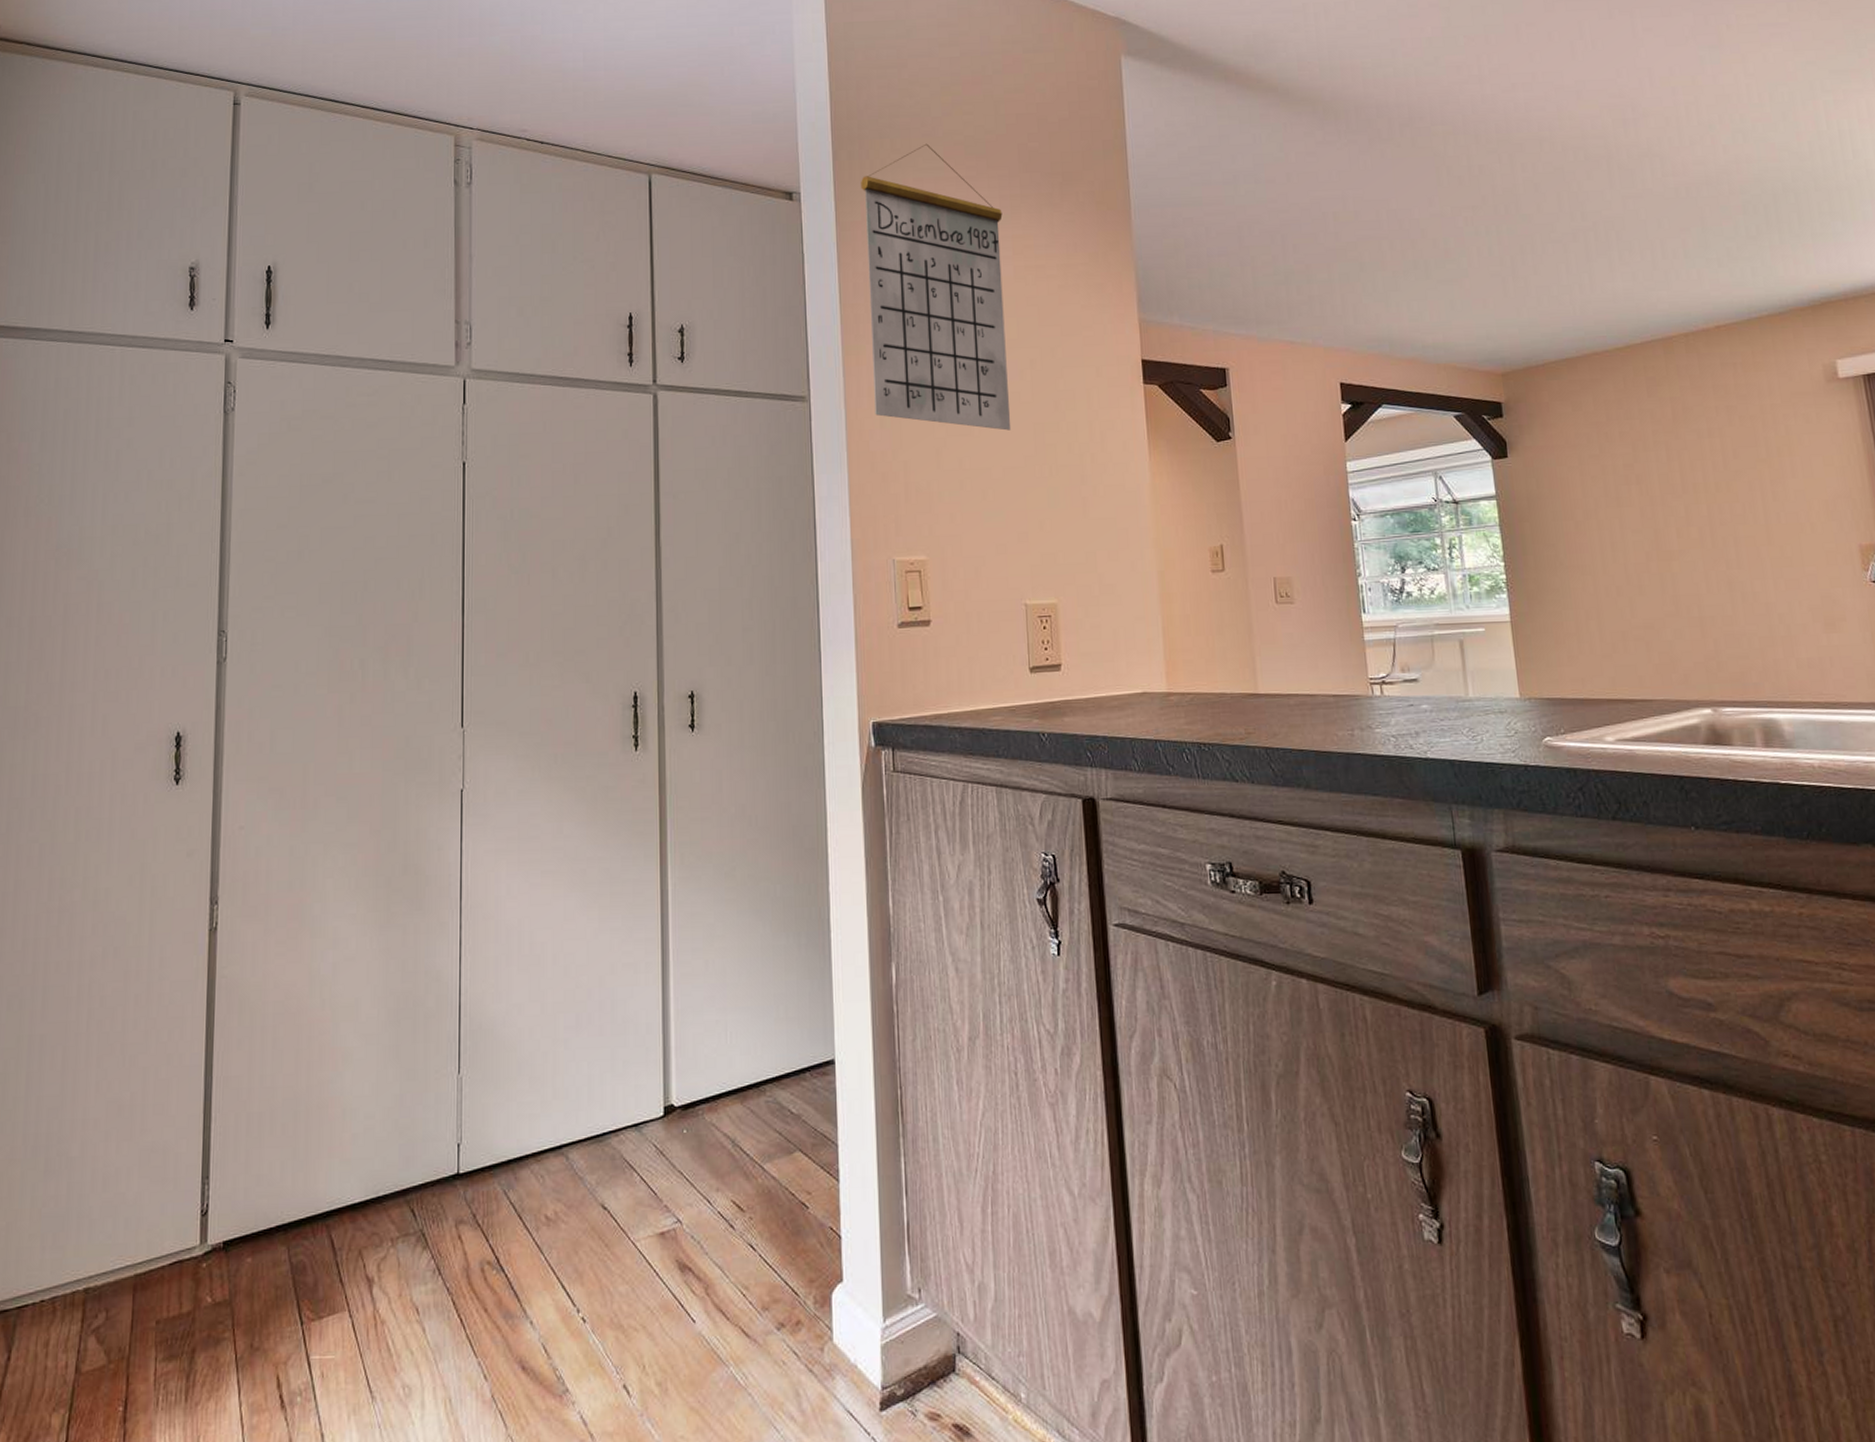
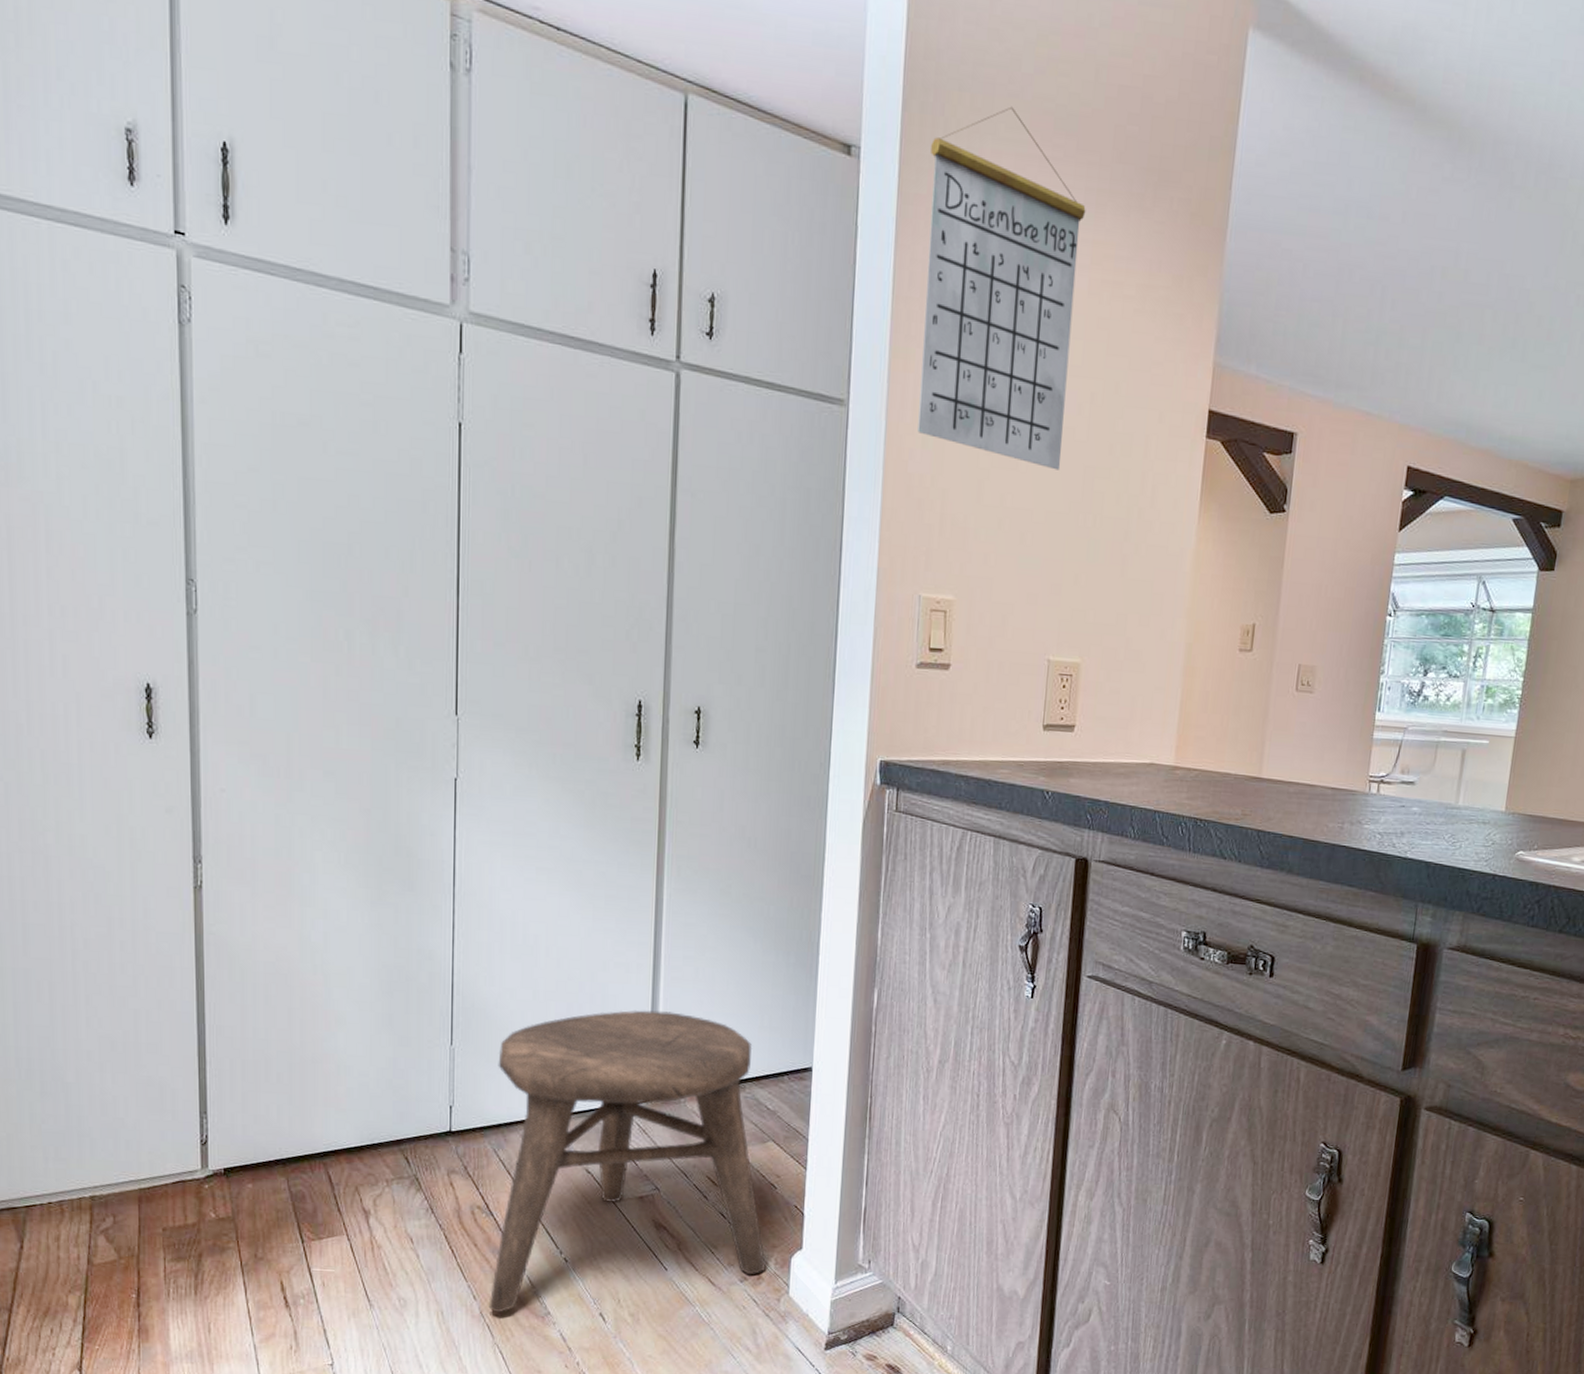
stool: none [501,1011,804,1395] -> present [488,1009,766,1313]

